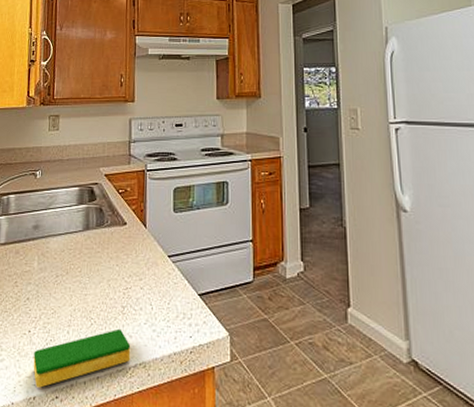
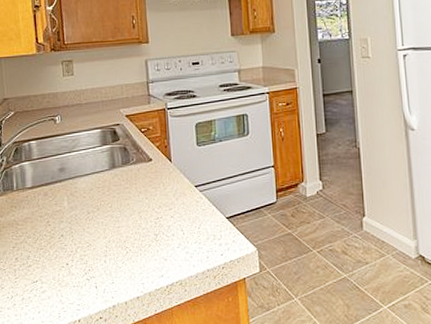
dish sponge: present [33,328,131,388] -> none [74,254,167,312]

